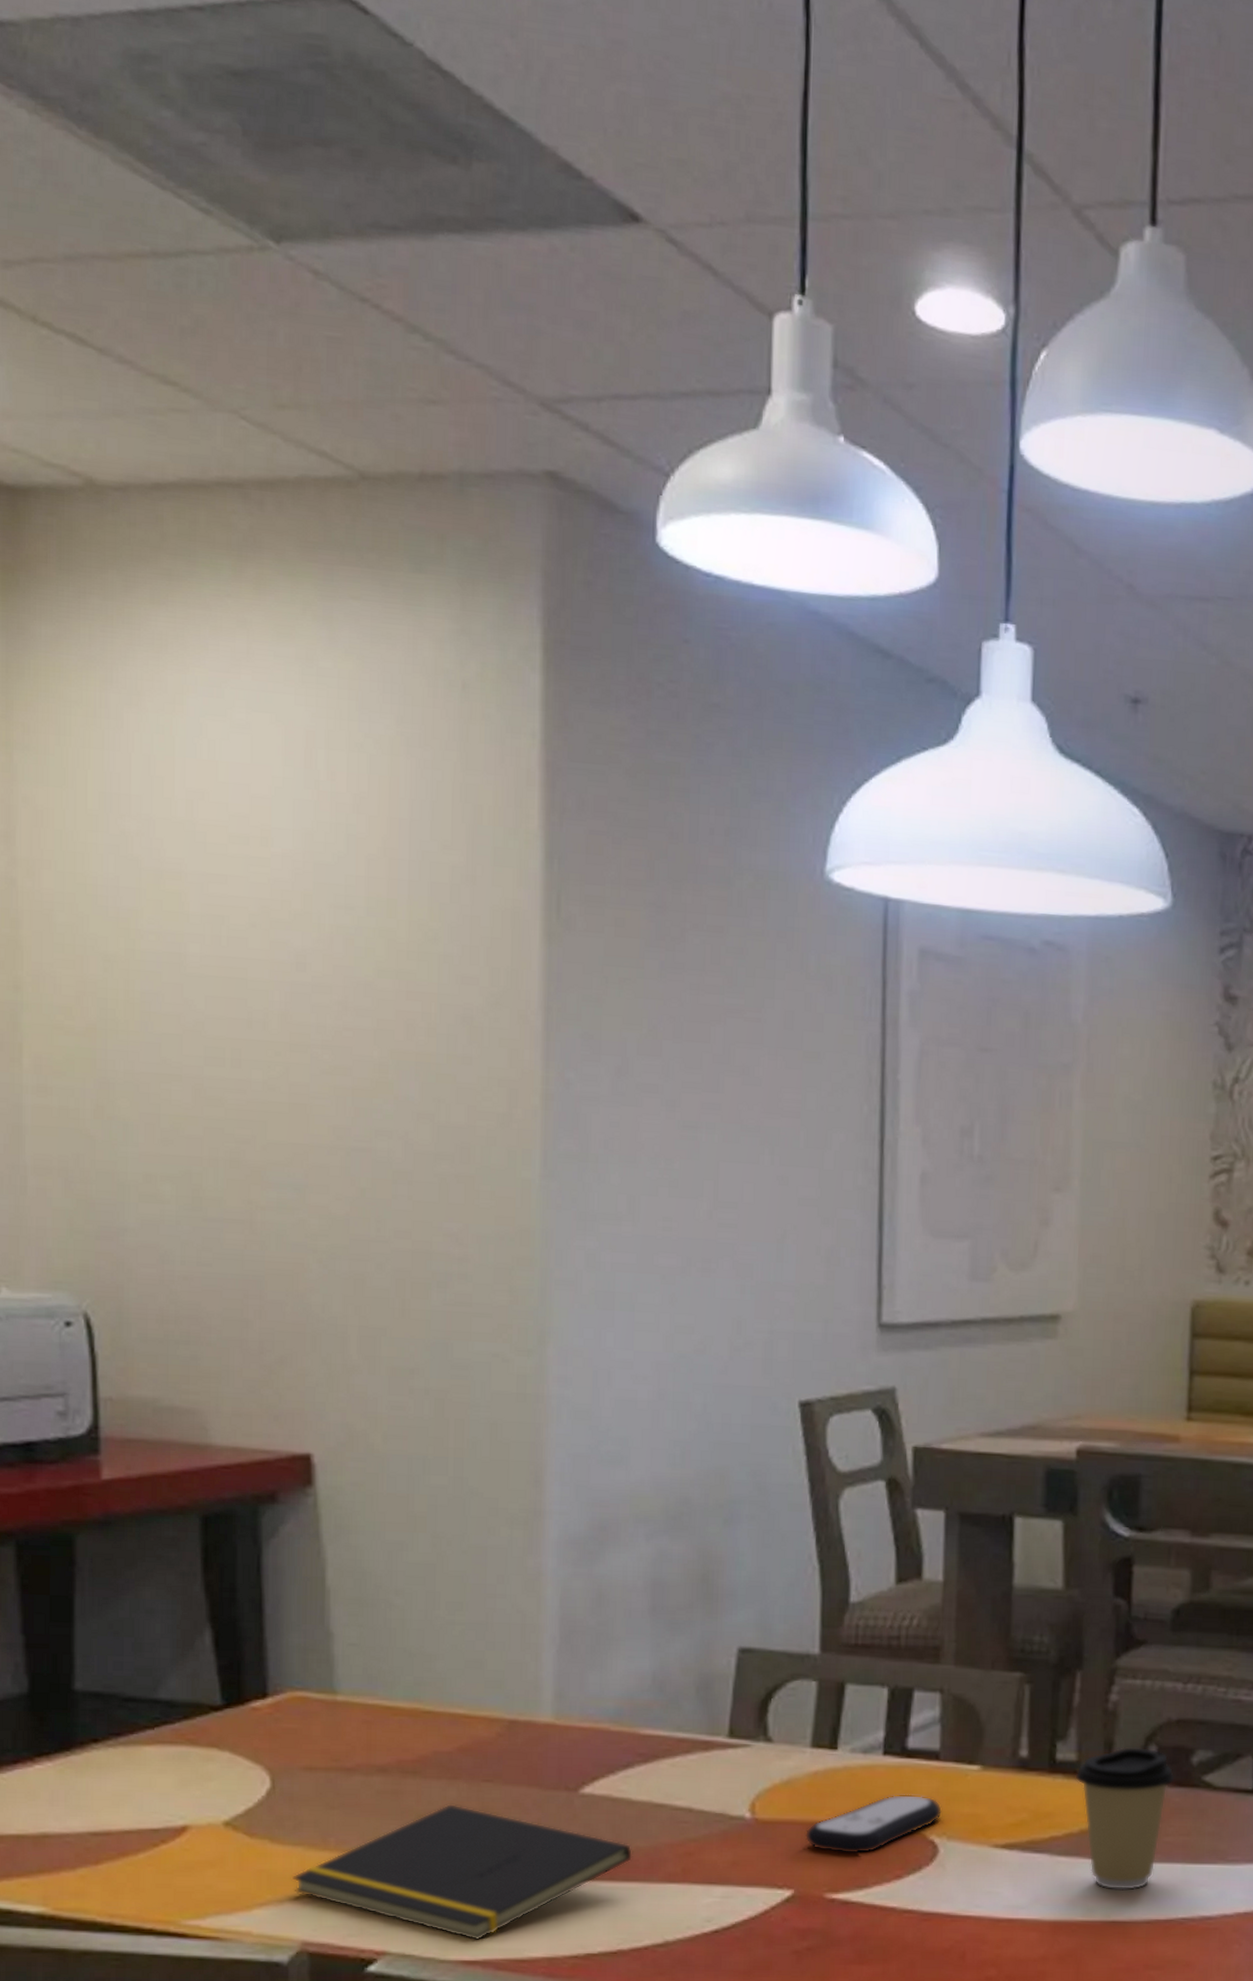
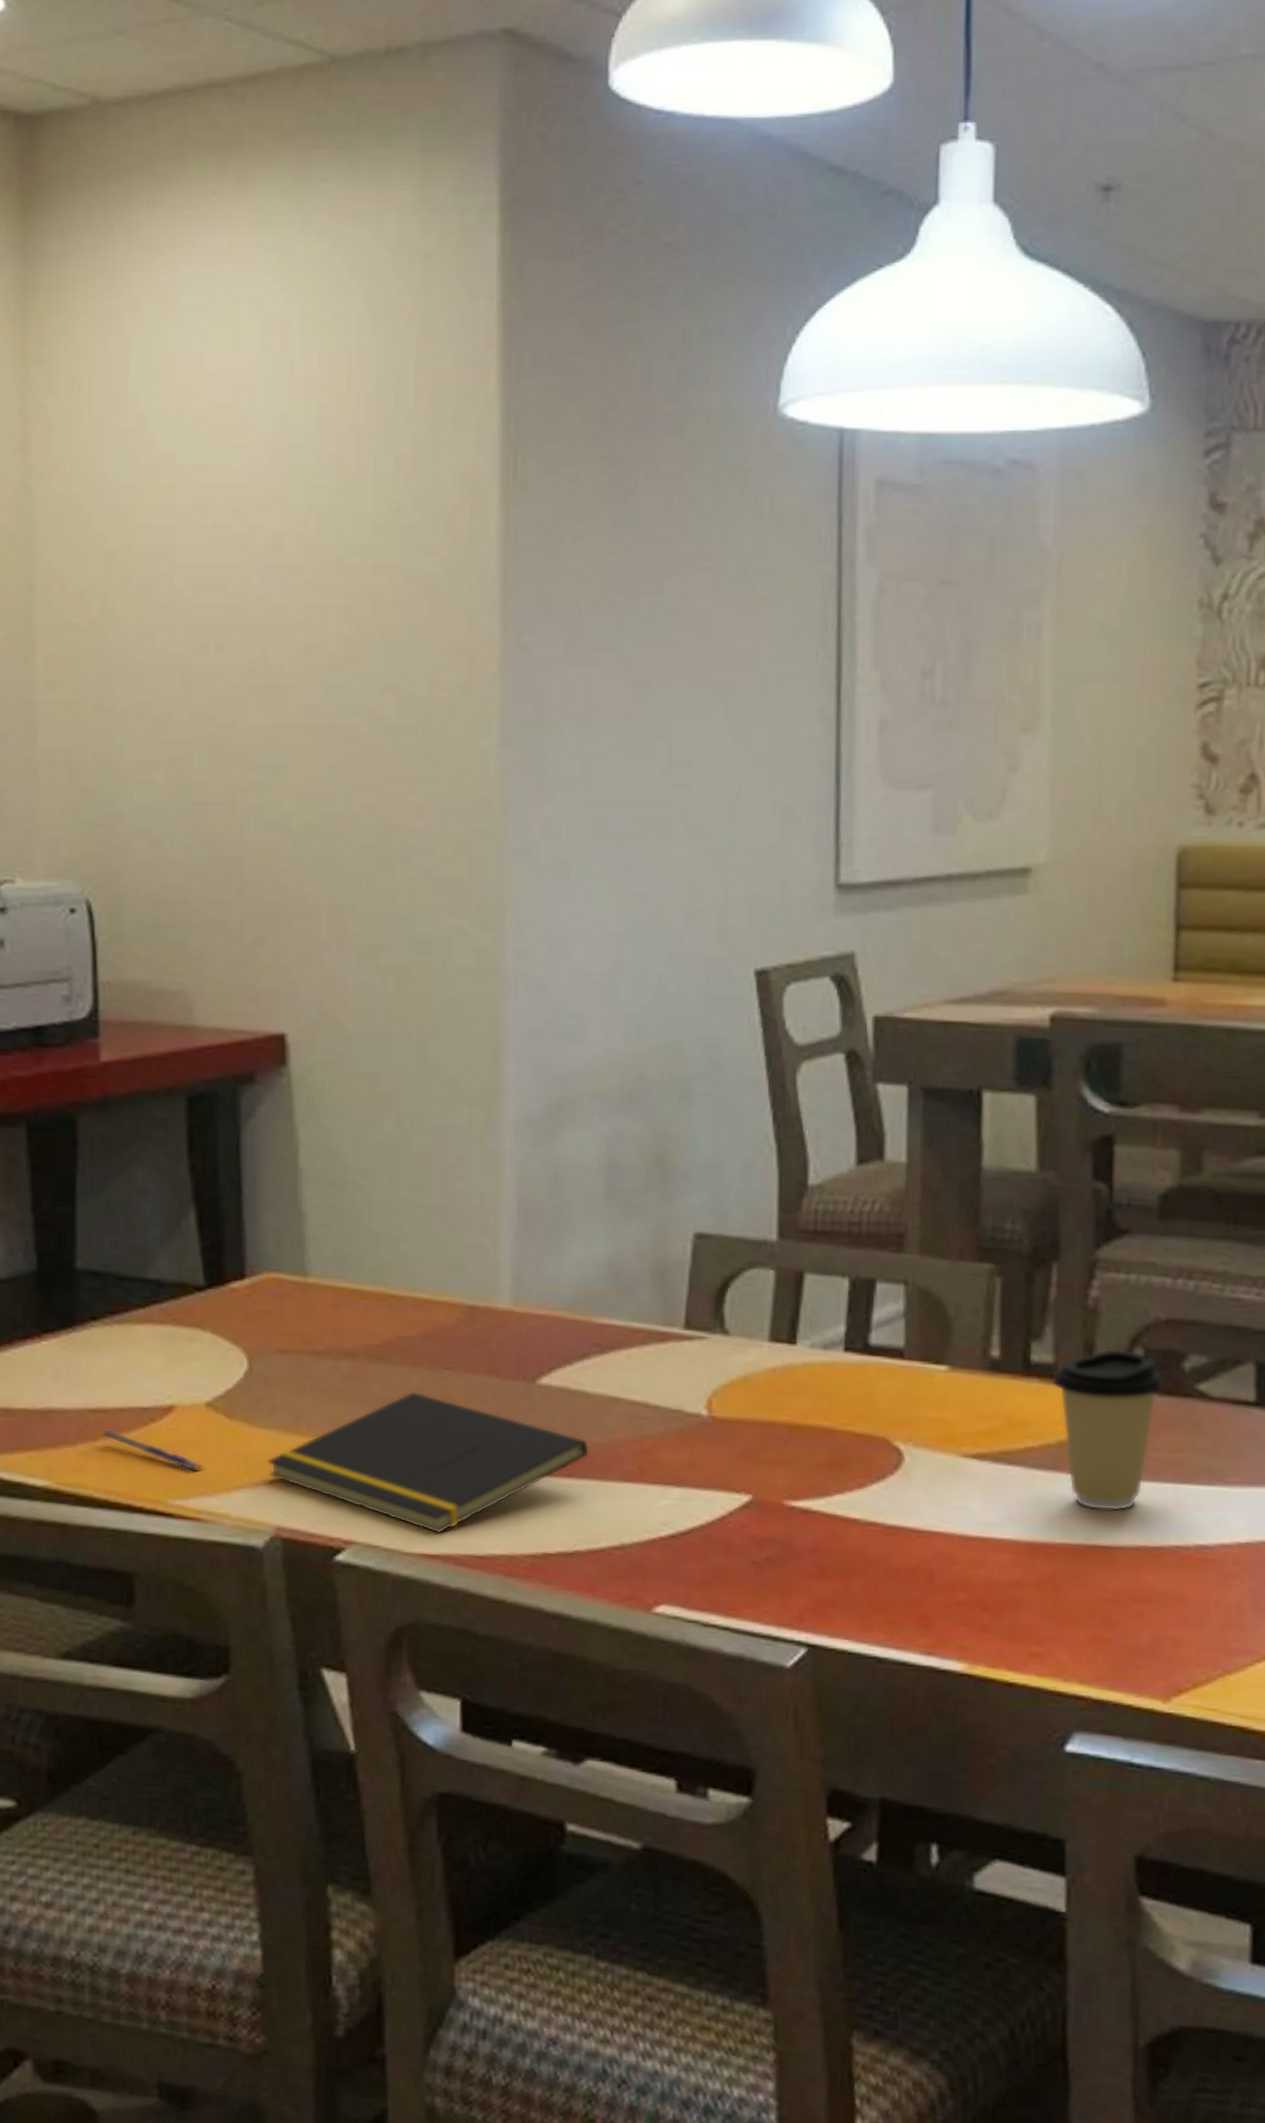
pen: none [102,1851,224,1892] -> present [99,1428,206,1472]
remote control: present [804,1794,943,1855] -> none [763,1394,908,1459]

